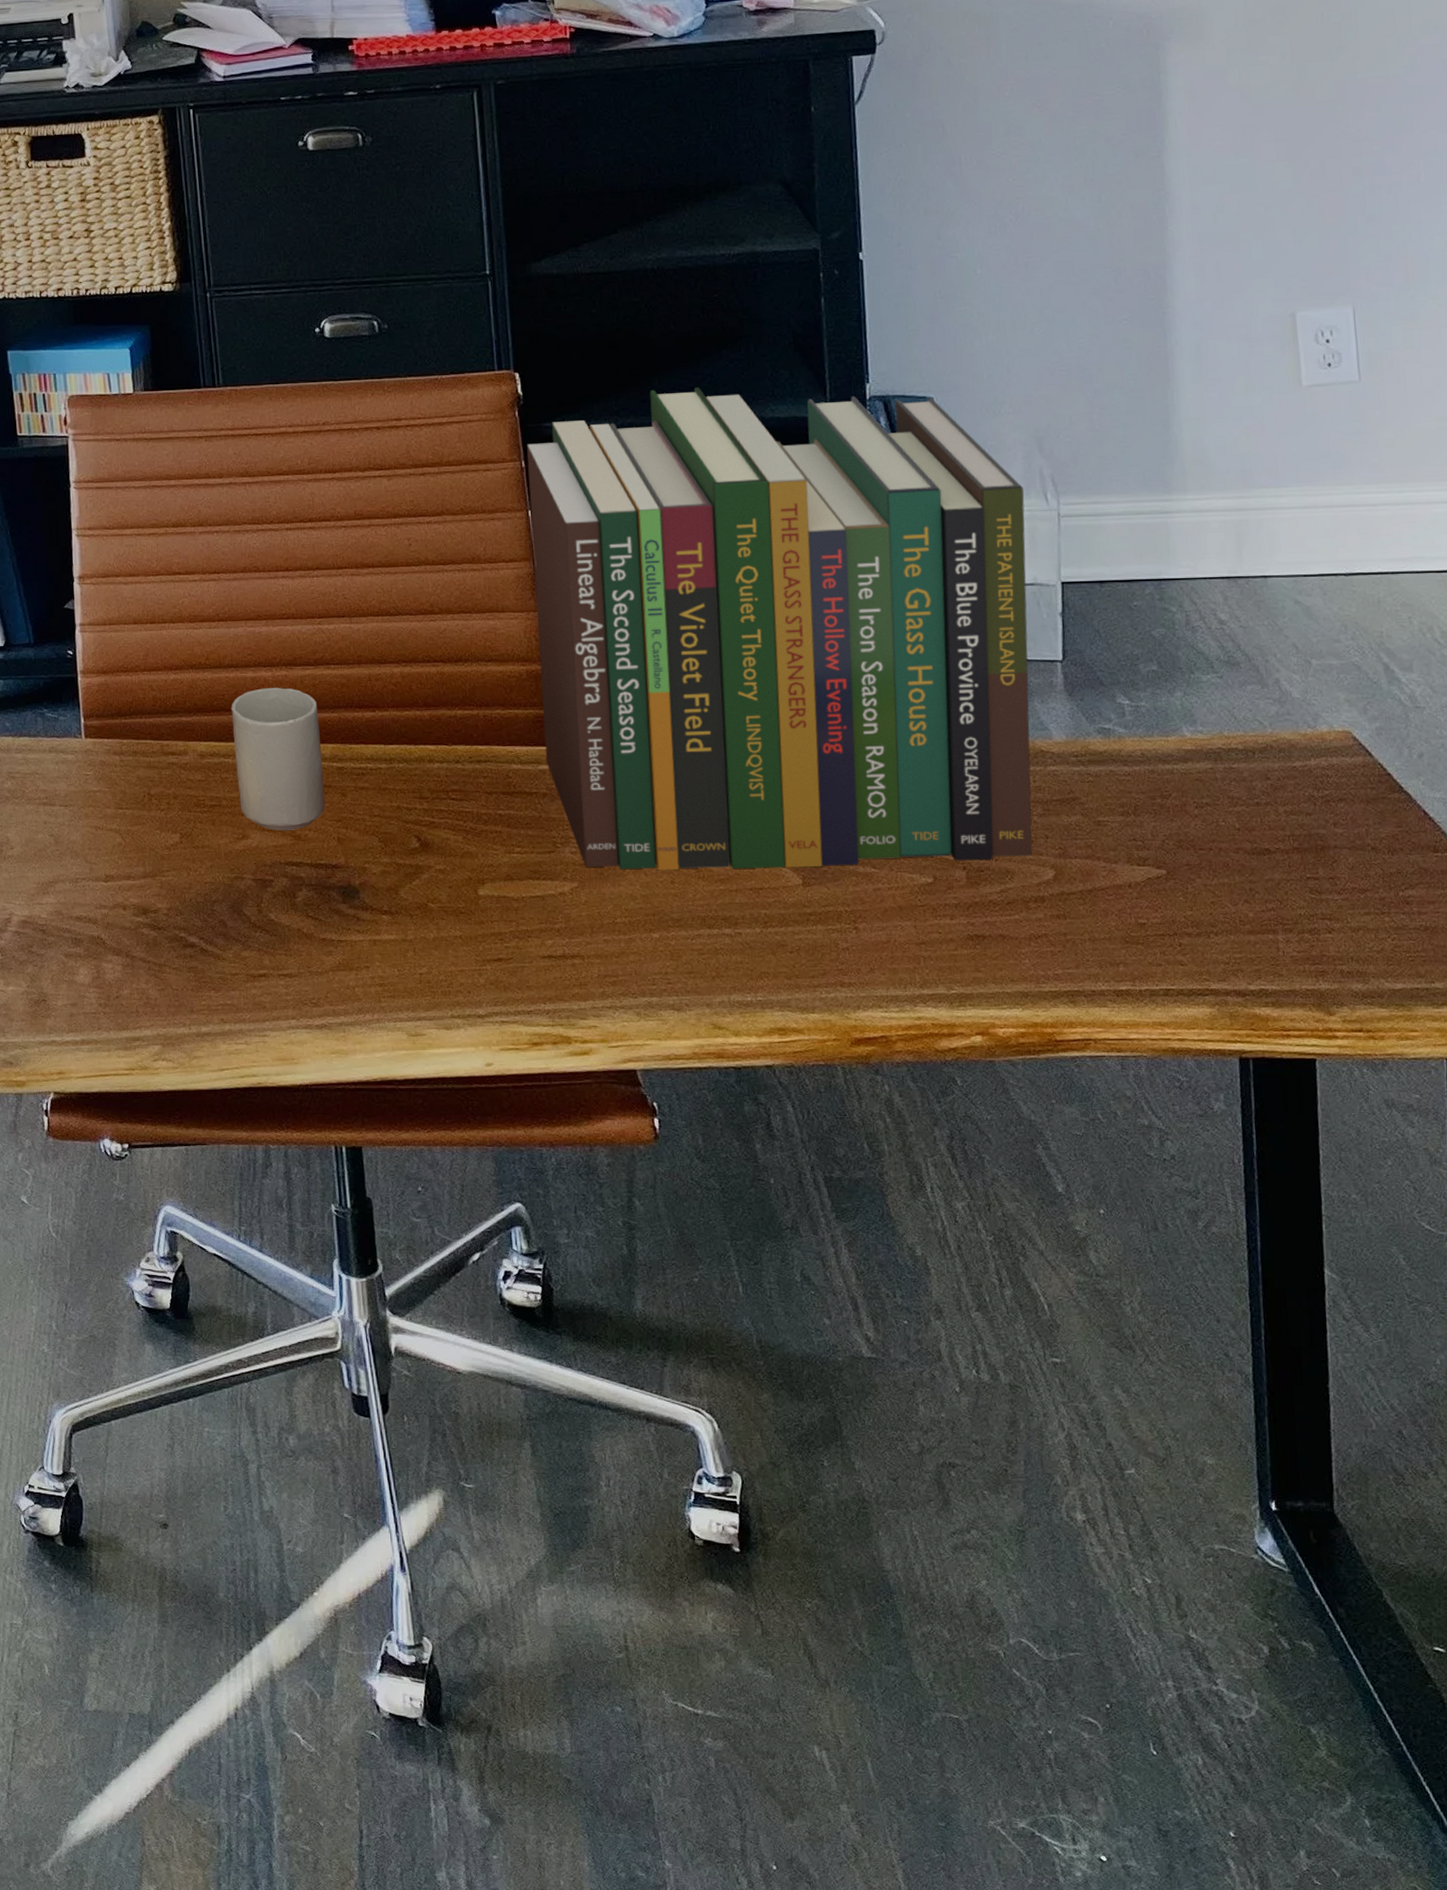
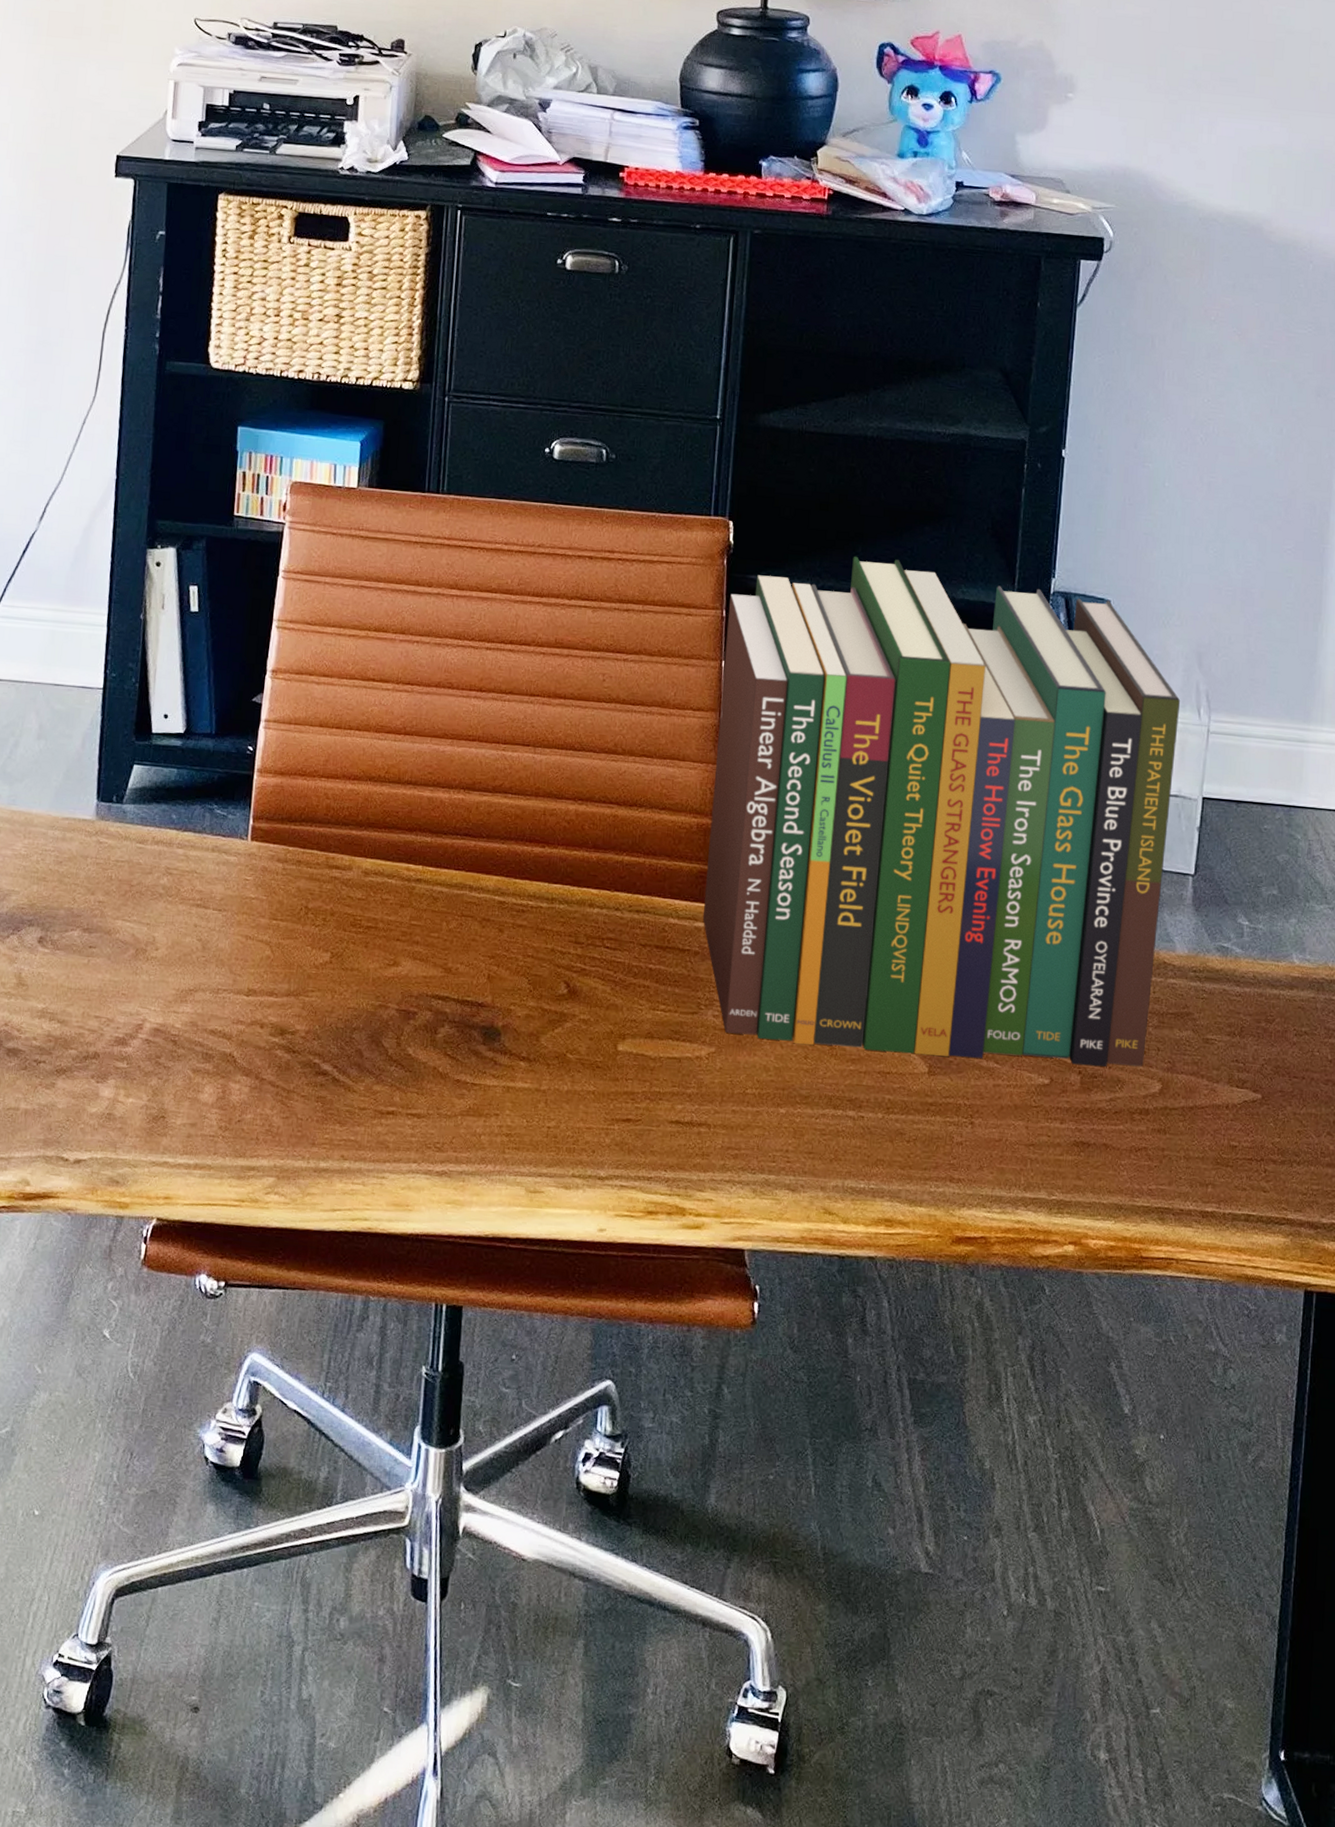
cup: present [231,688,326,831] -> none [396,809,489,962]

